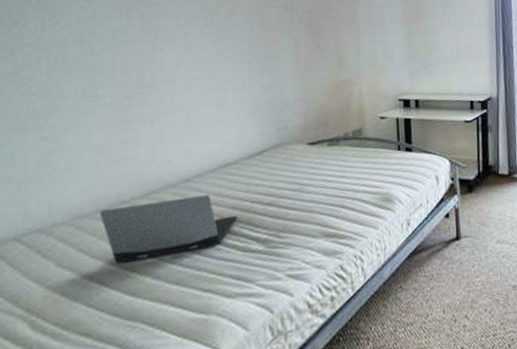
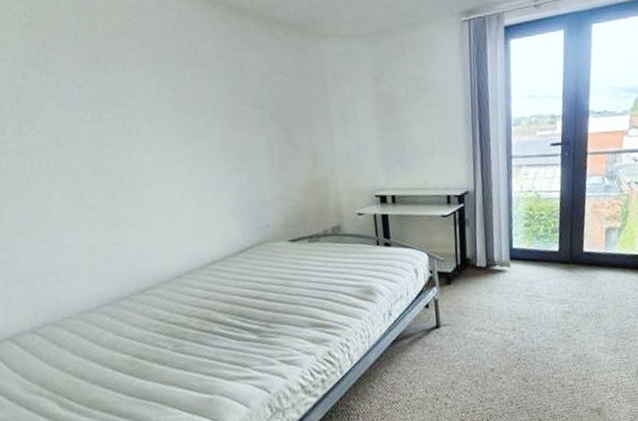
laptop computer: present [99,194,238,264] -> none [103,289,230,352]

